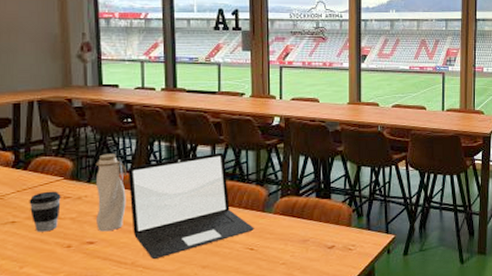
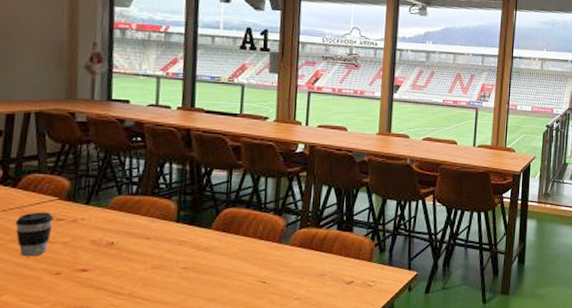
water bottle: present [95,154,128,232] -> none [92,174,132,259]
laptop: present [128,152,254,259] -> none [132,178,269,290]

